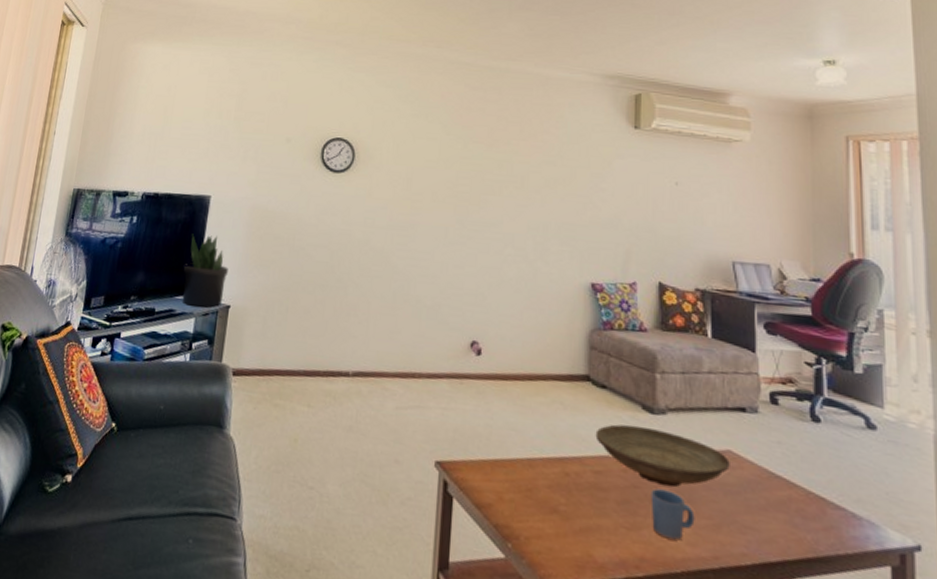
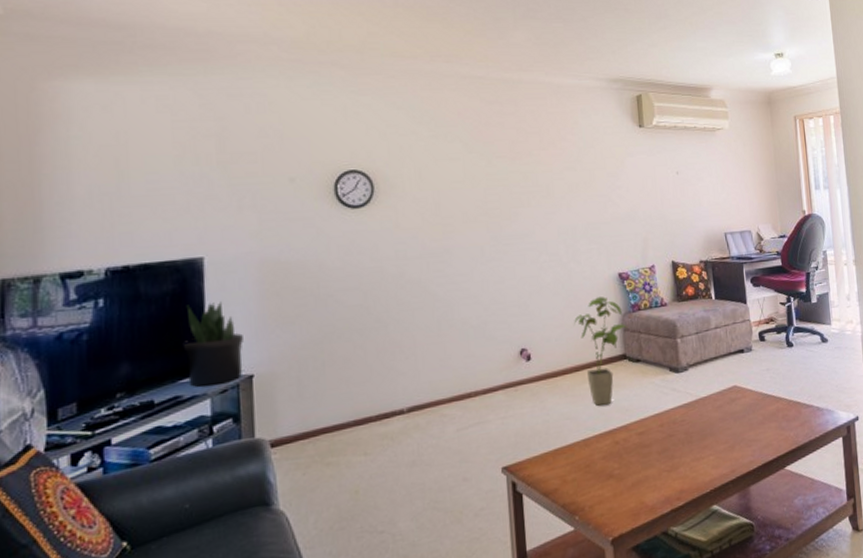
house plant: none [533,304,596,427] -> present [574,297,628,406]
decorative bowl: present [595,424,730,488] -> none [635,384,737,429]
mug: present [650,488,695,541] -> none [682,430,716,469]

